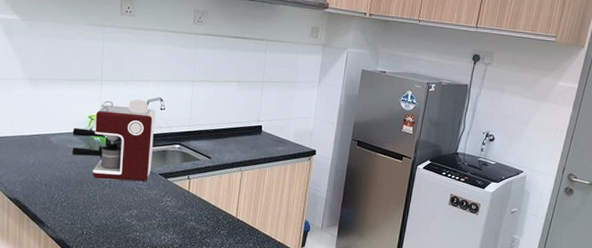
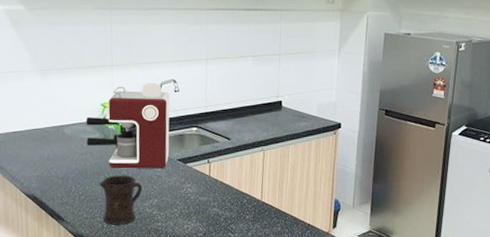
mug: none [81,185,123,232] -> present [98,175,142,225]

